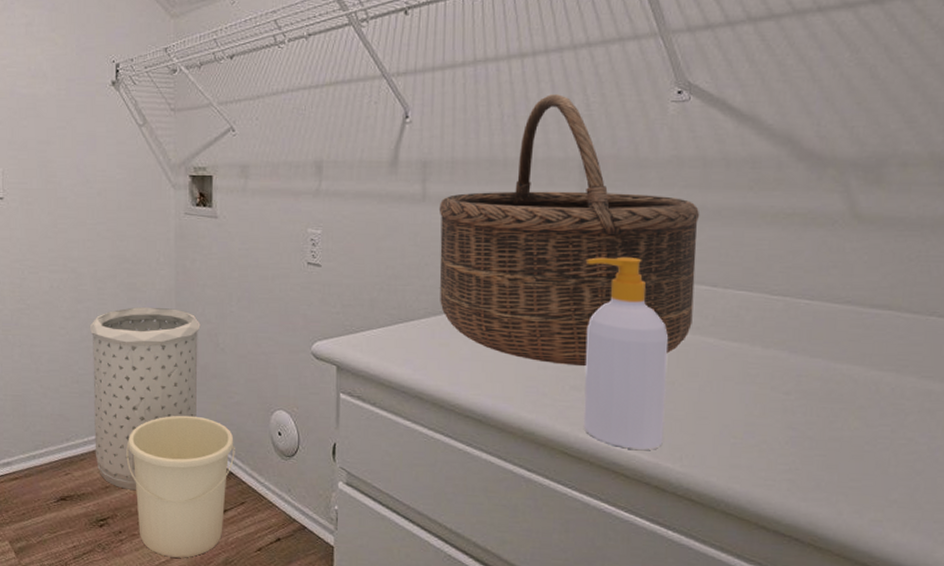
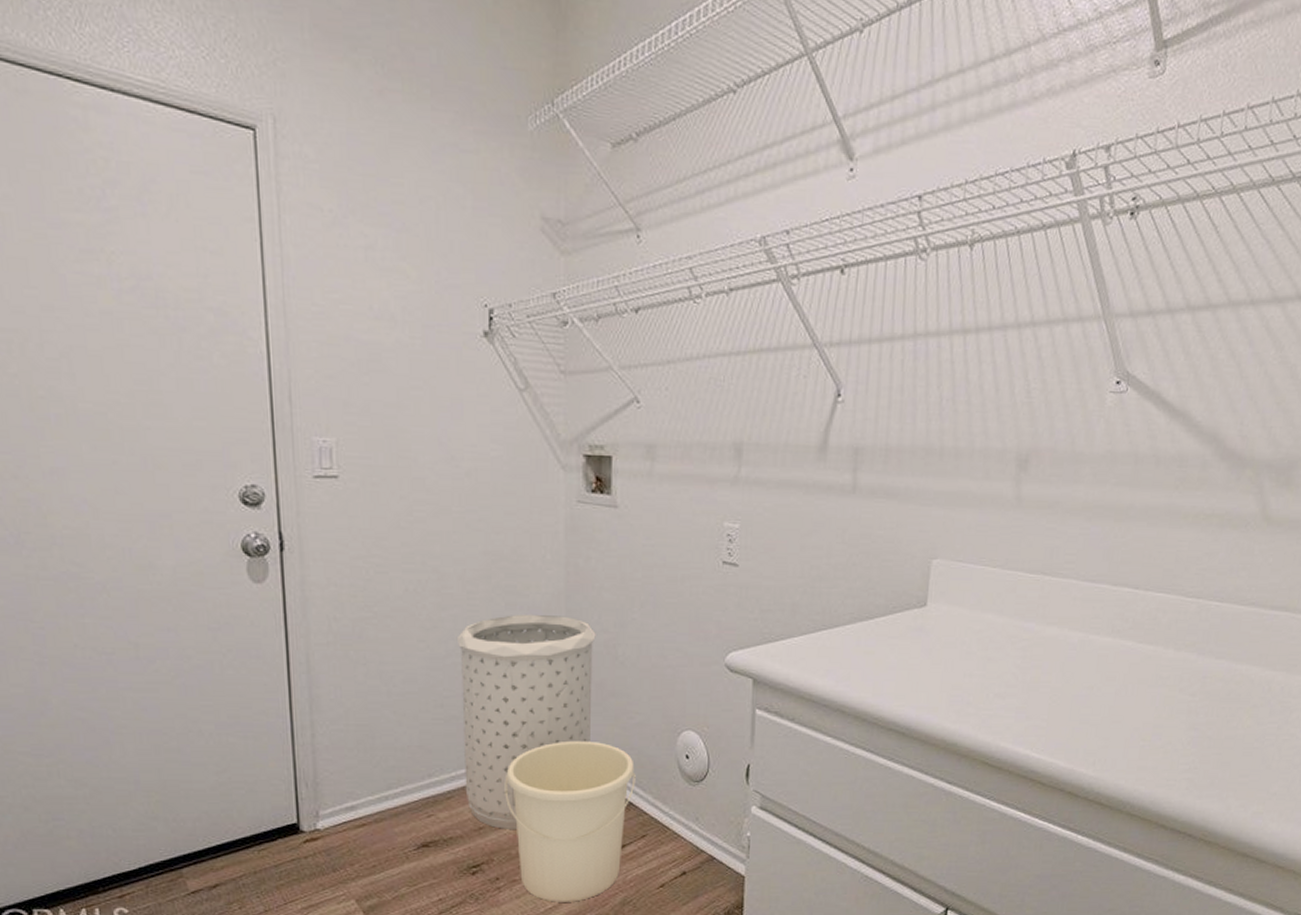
basket: present [439,94,699,367] -> none [867,378,1128,673]
soap bottle: present [583,257,668,450] -> none [1005,558,1090,756]

